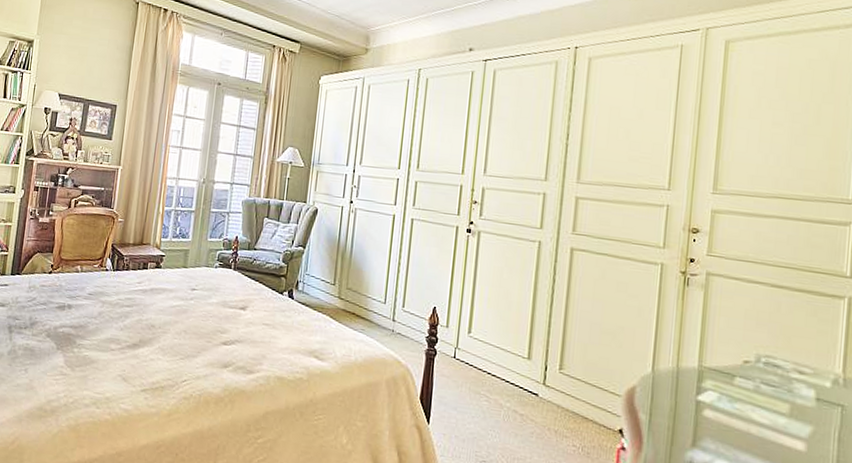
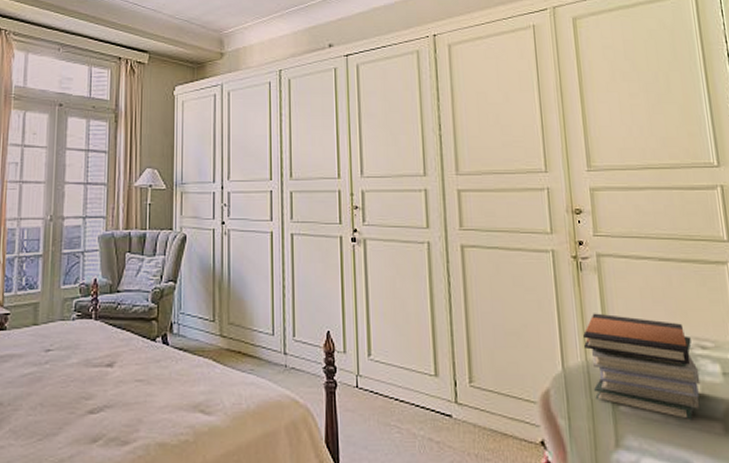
book stack: none [678,326,792,436] -> present [583,313,701,421]

